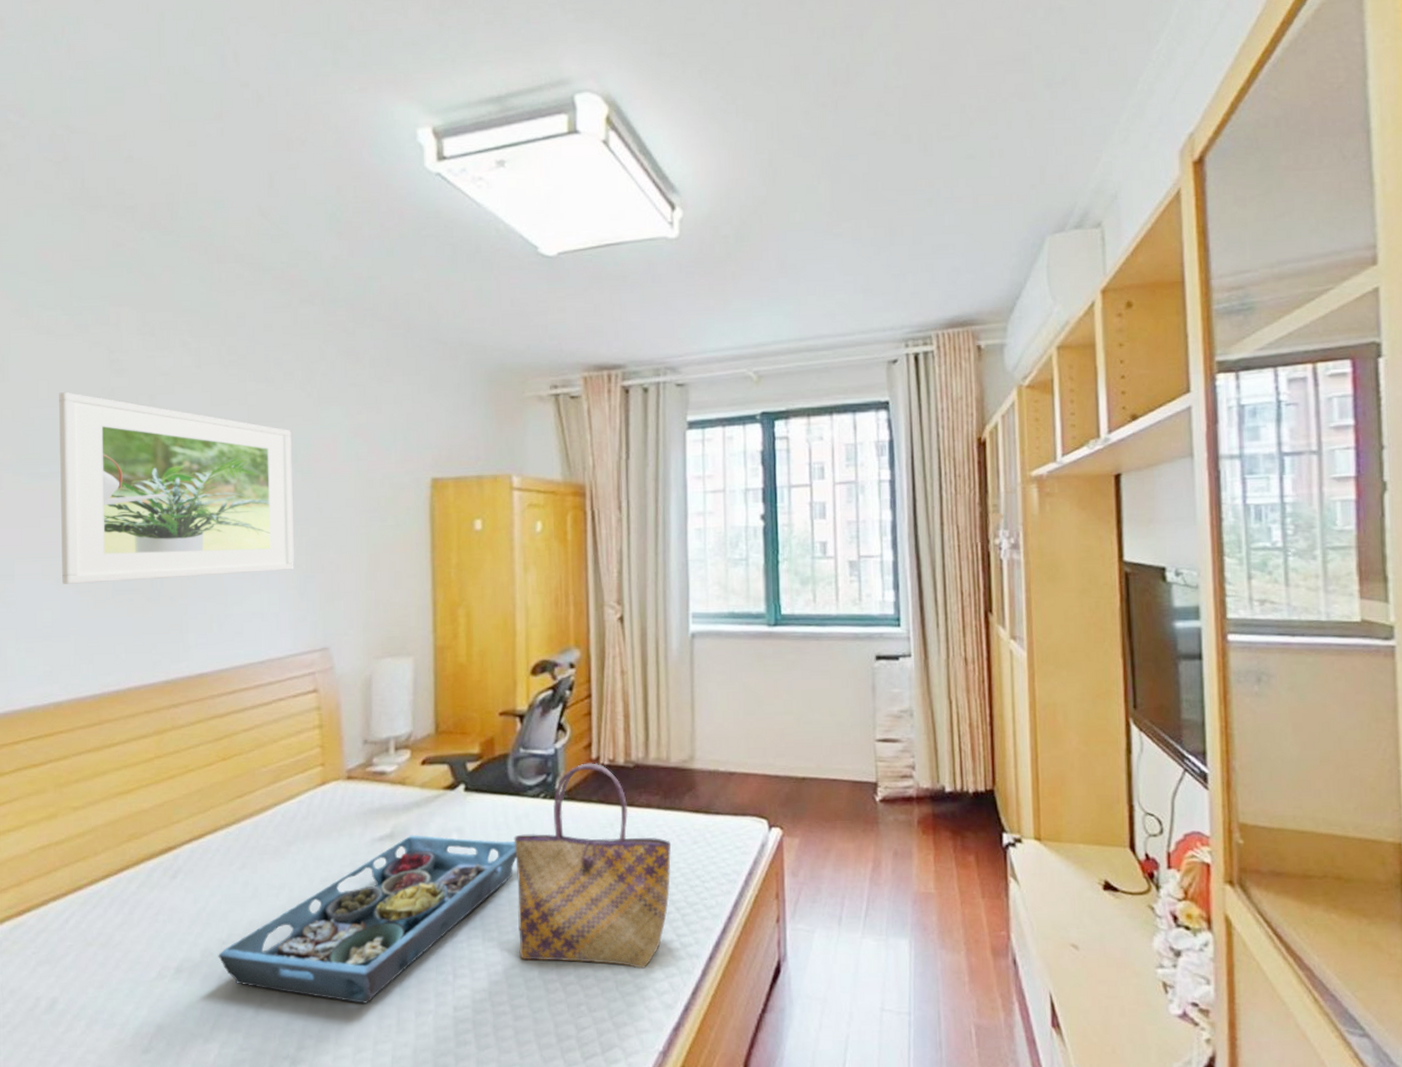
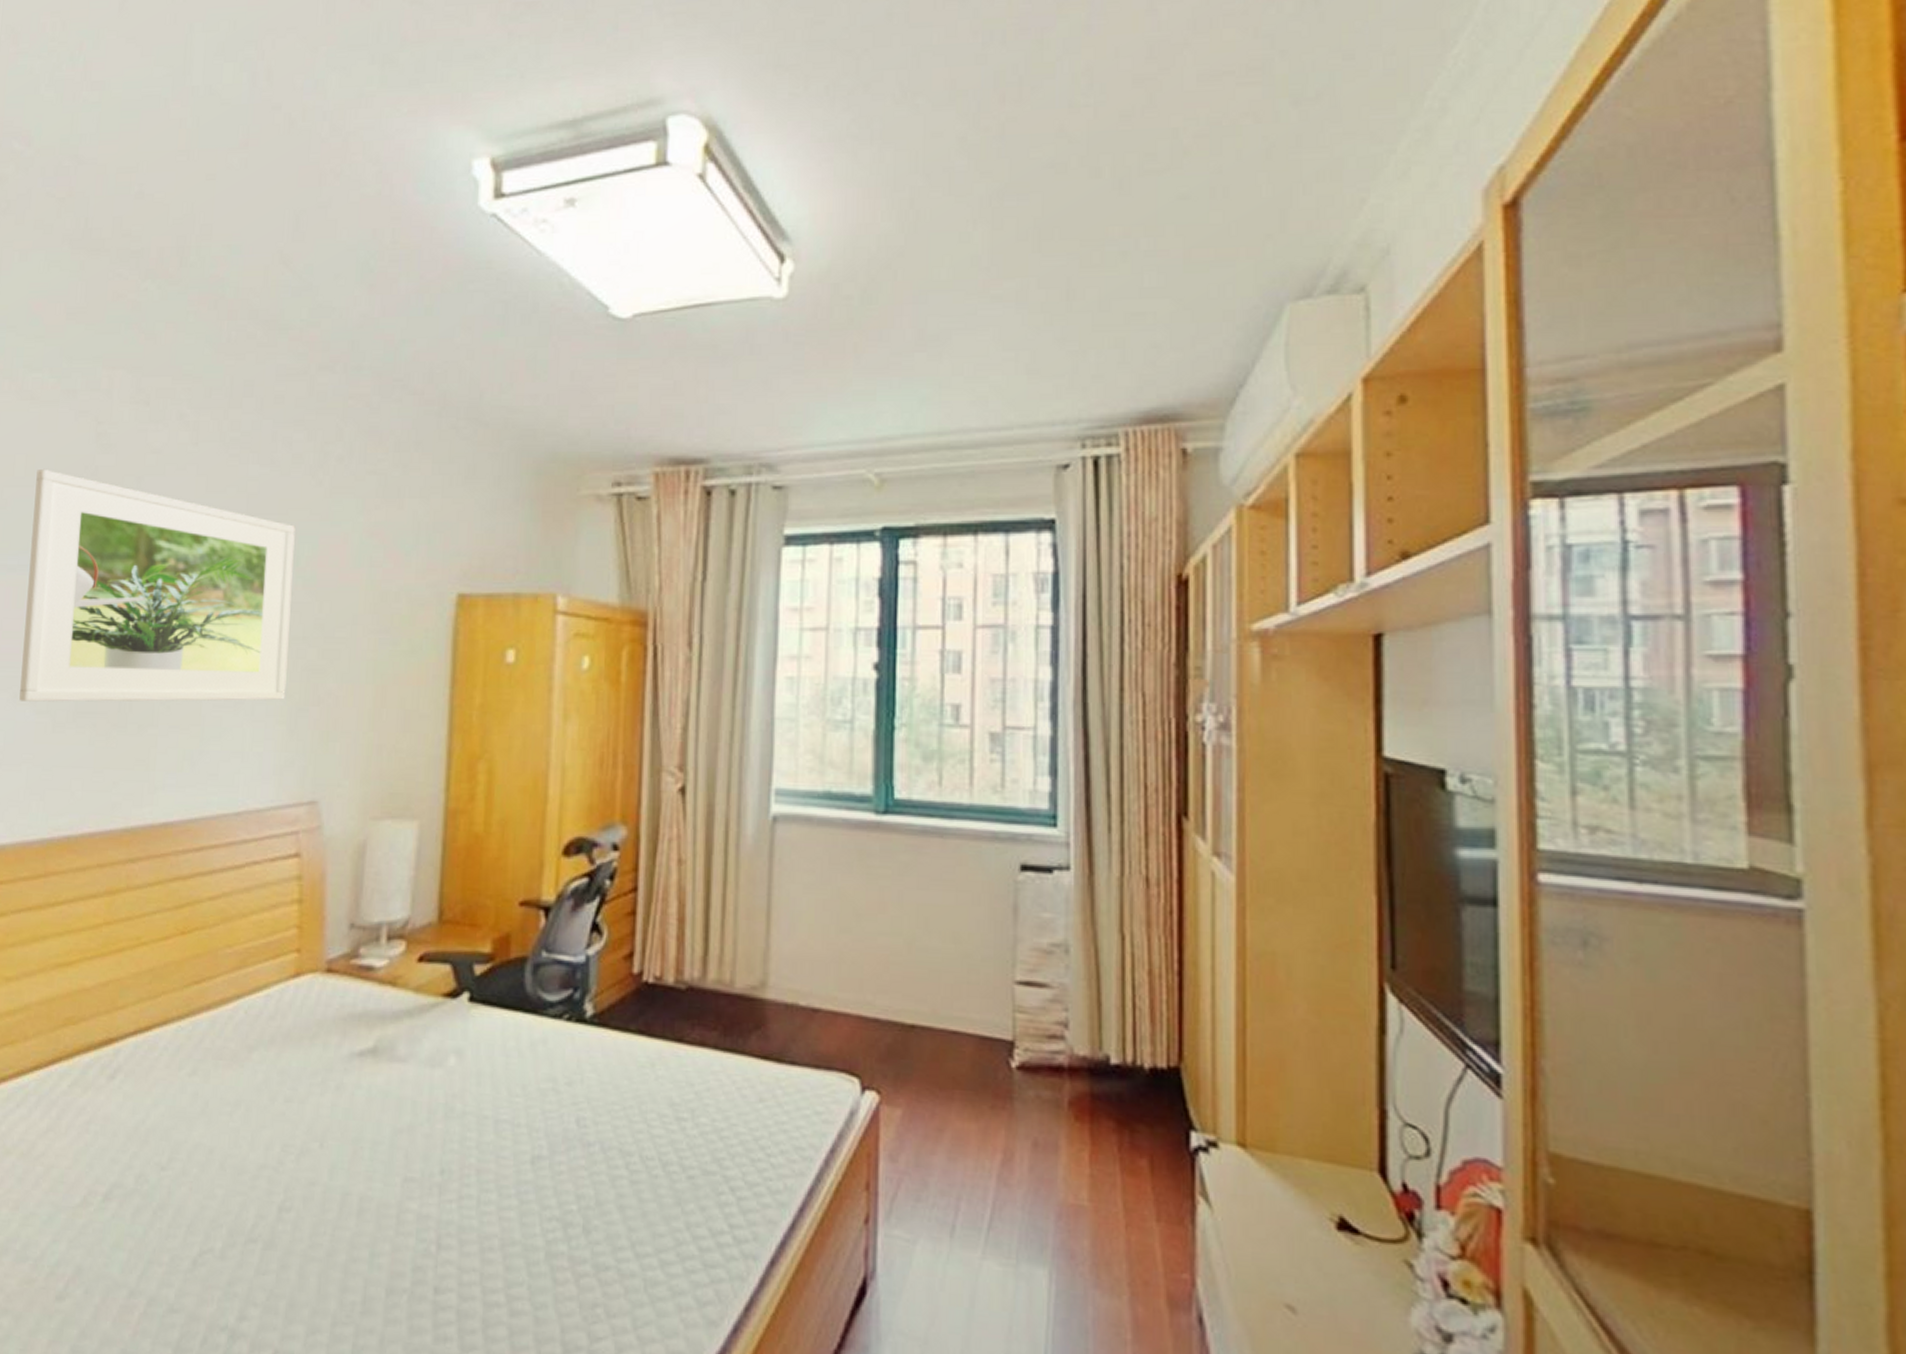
serving tray: present [218,835,517,1004] -> none [154,1052,529,1270]
tote bag: present [514,763,671,969] -> none [522,978,728,1266]

